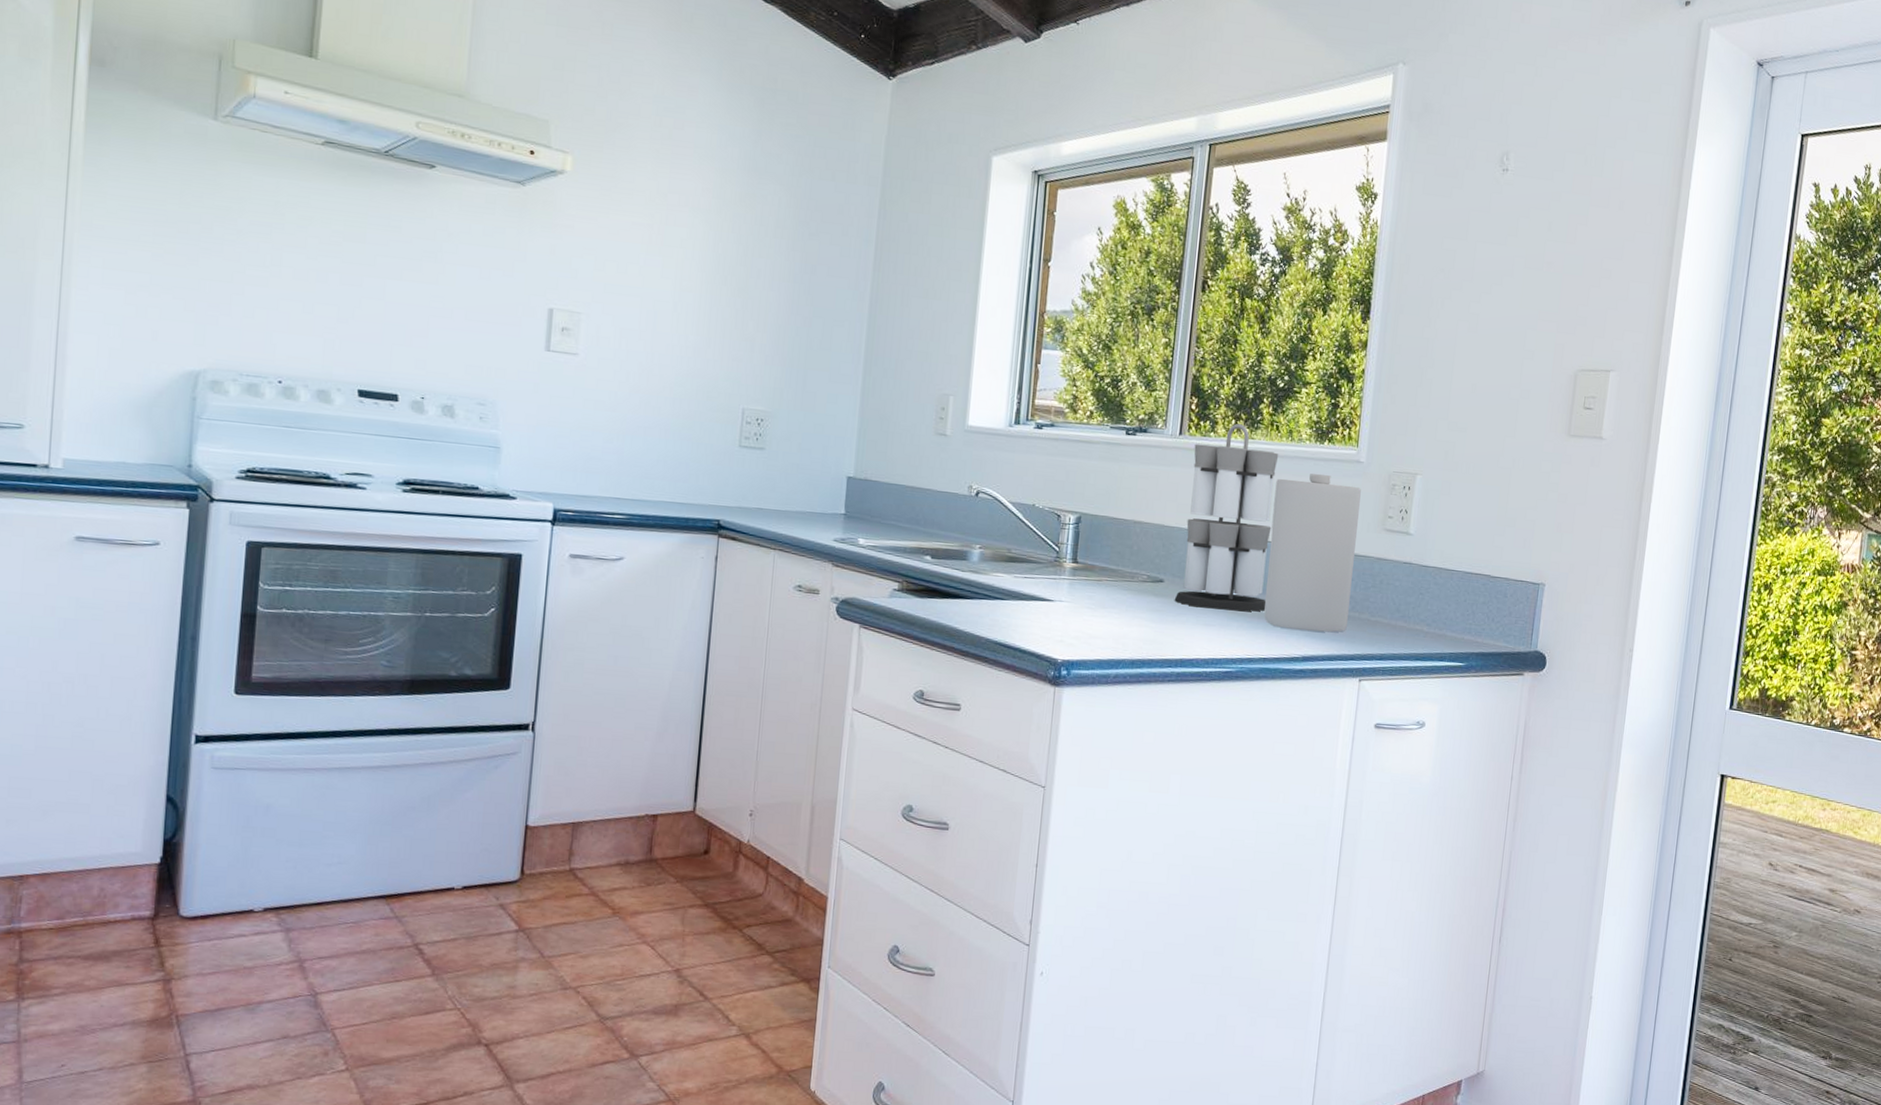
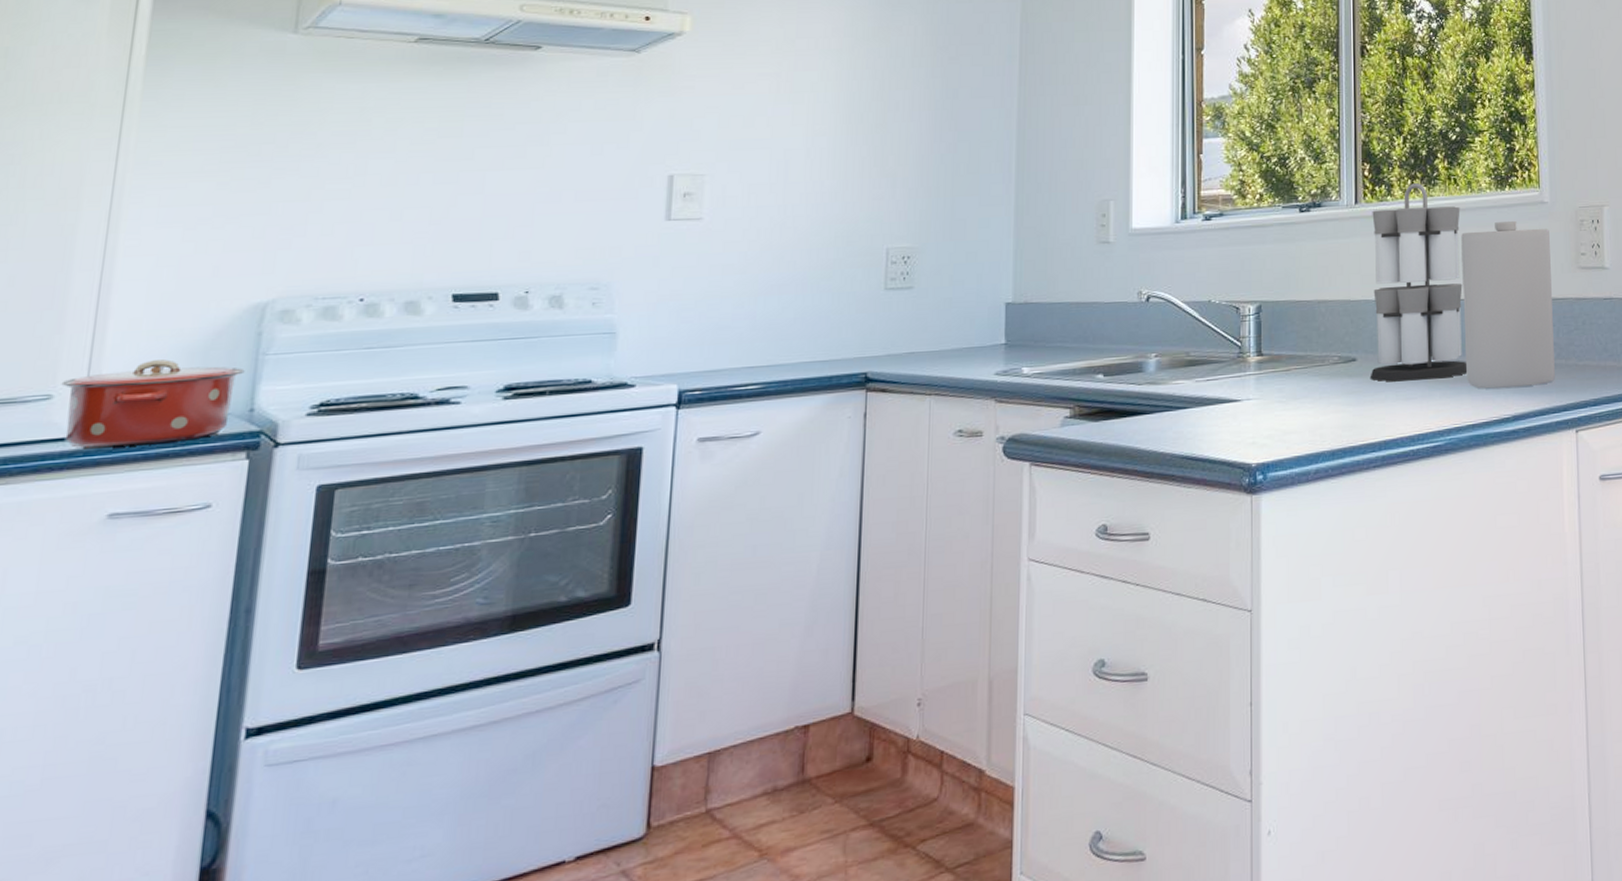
casserole: none [30,407,183,484] -> present [61,359,245,449]

